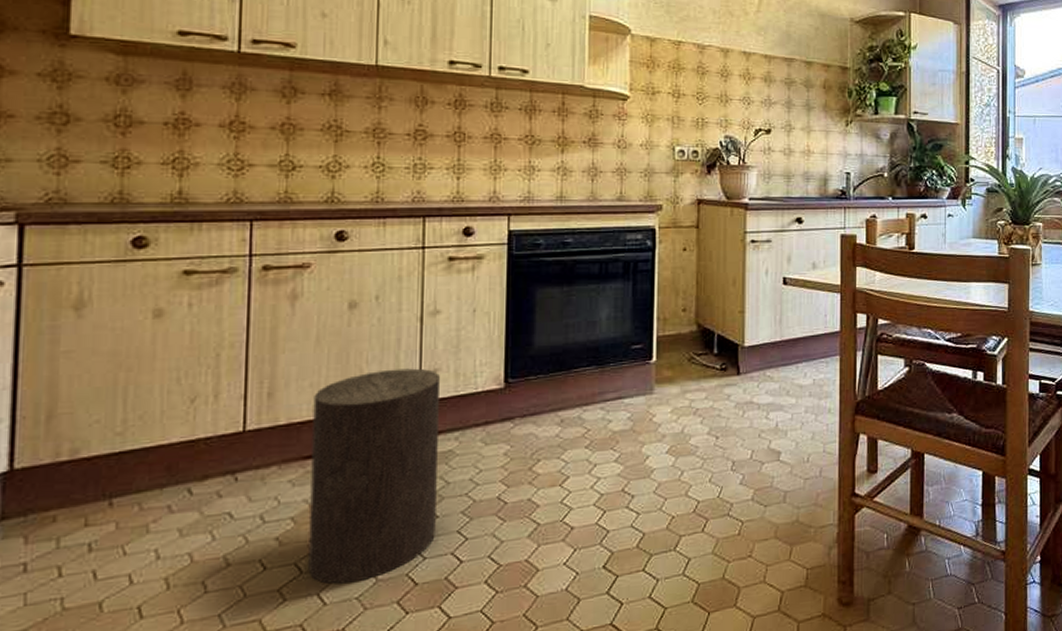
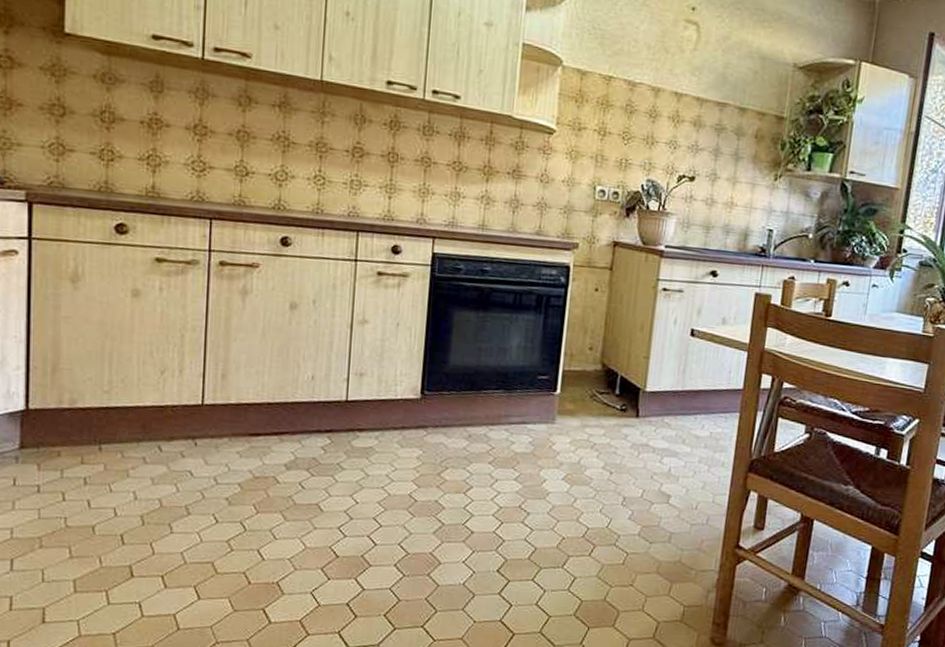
stool: present [308,368,440,584] -> none [251,367,365,546]

